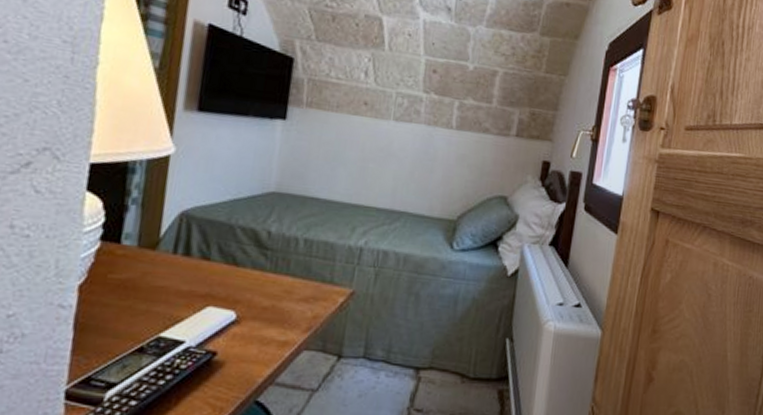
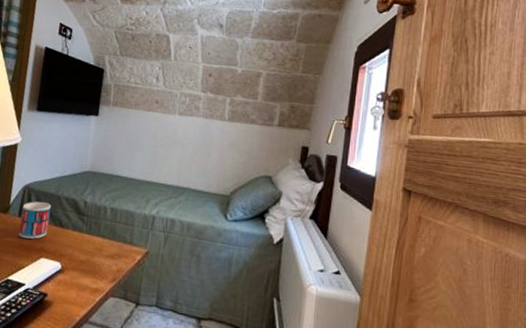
mug: none [174,233,221,282] -> present [19,201,51,239]

